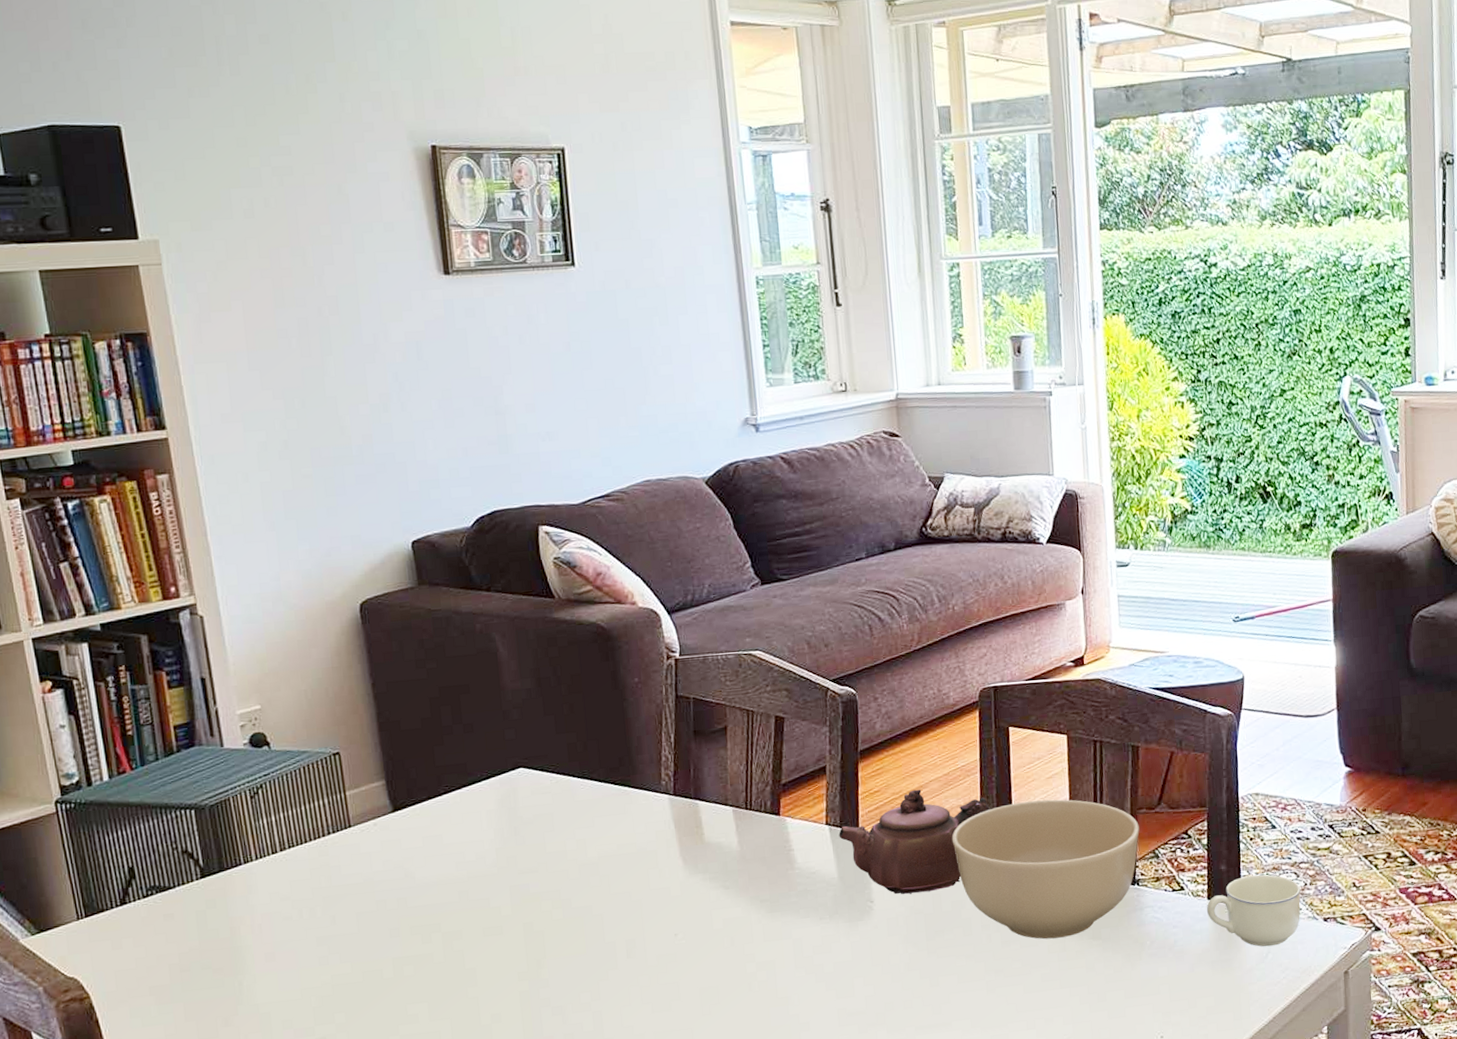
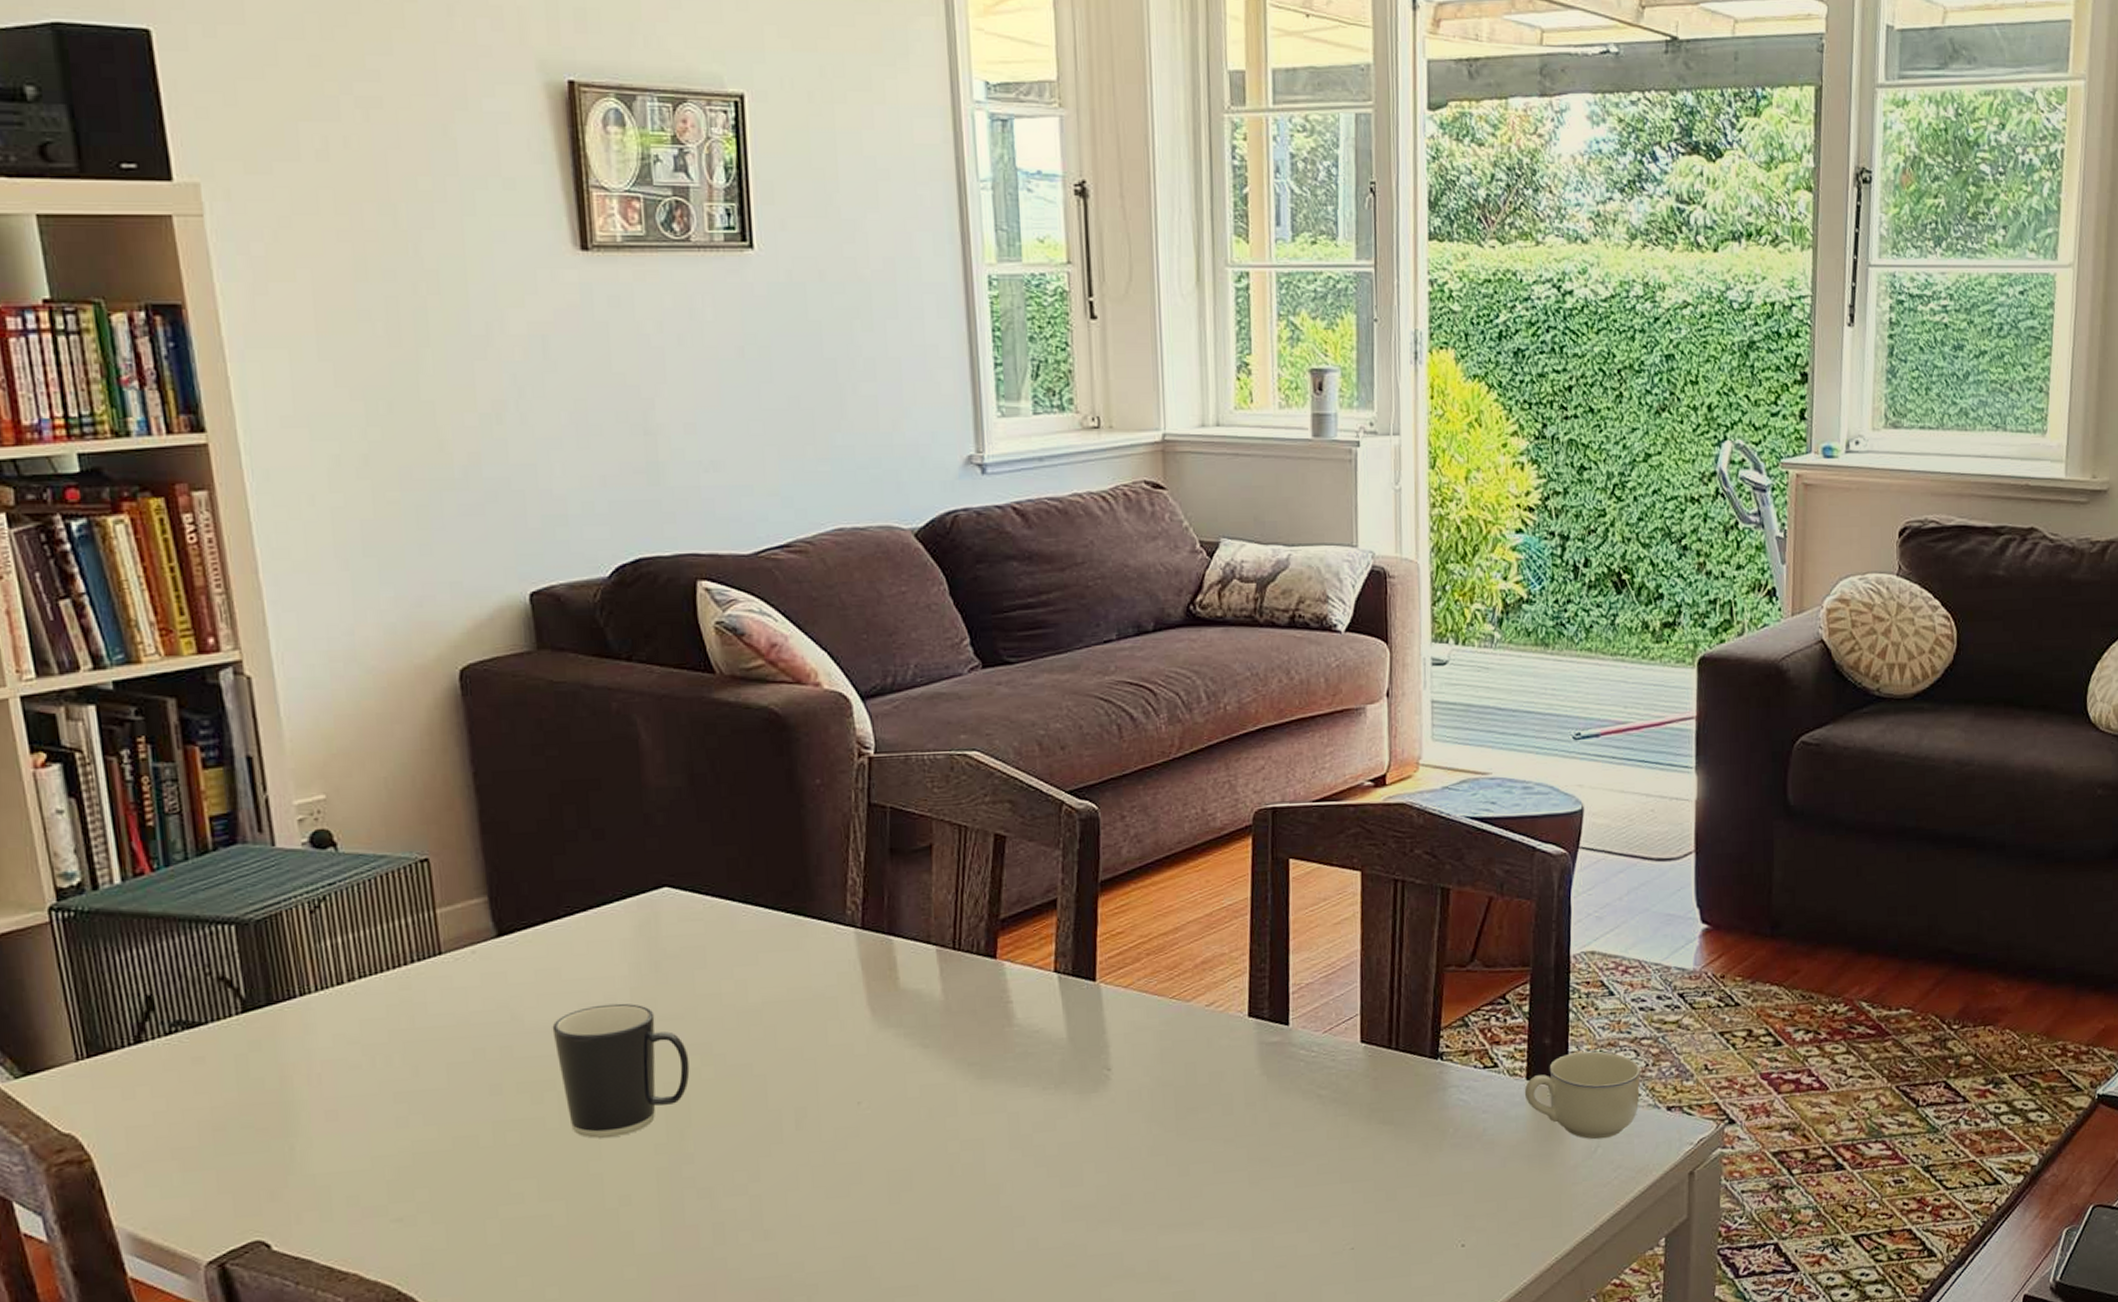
mug: none [436,861,544,969] -> present [552,1003,690,1138]
teapot: present [838,789,991,895] -> none [1070,932,1263,1062]
bowl: present [951,799,1140,940] -> none [1212,950,1446,1123]

